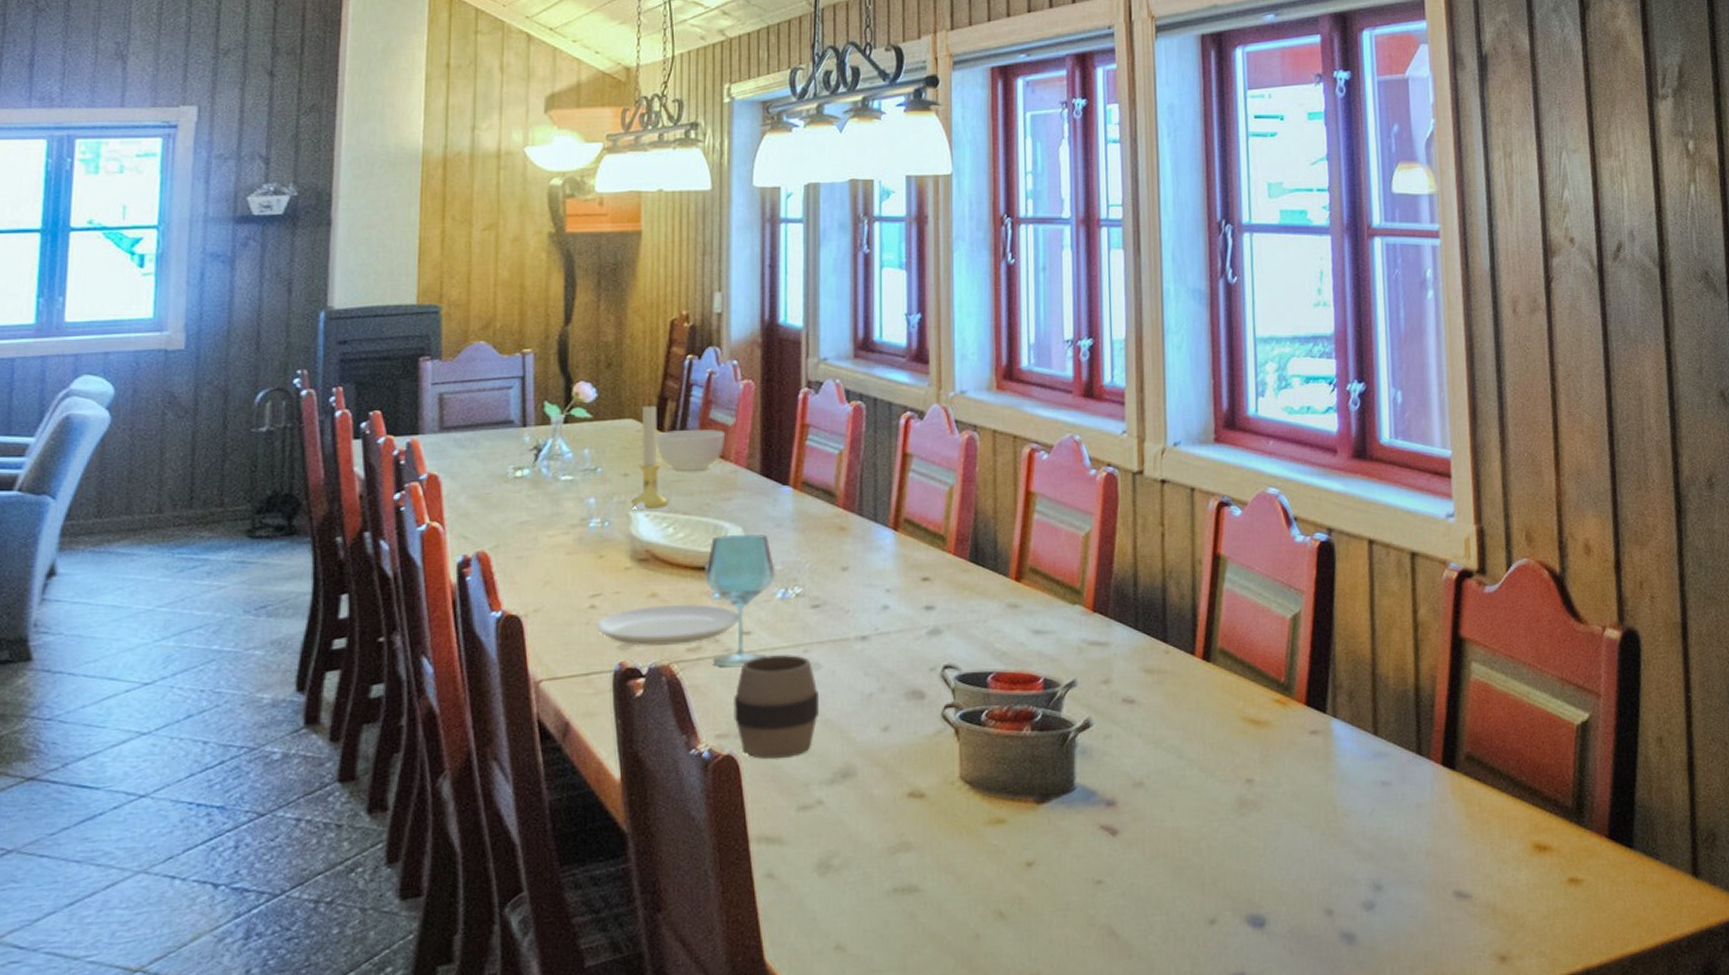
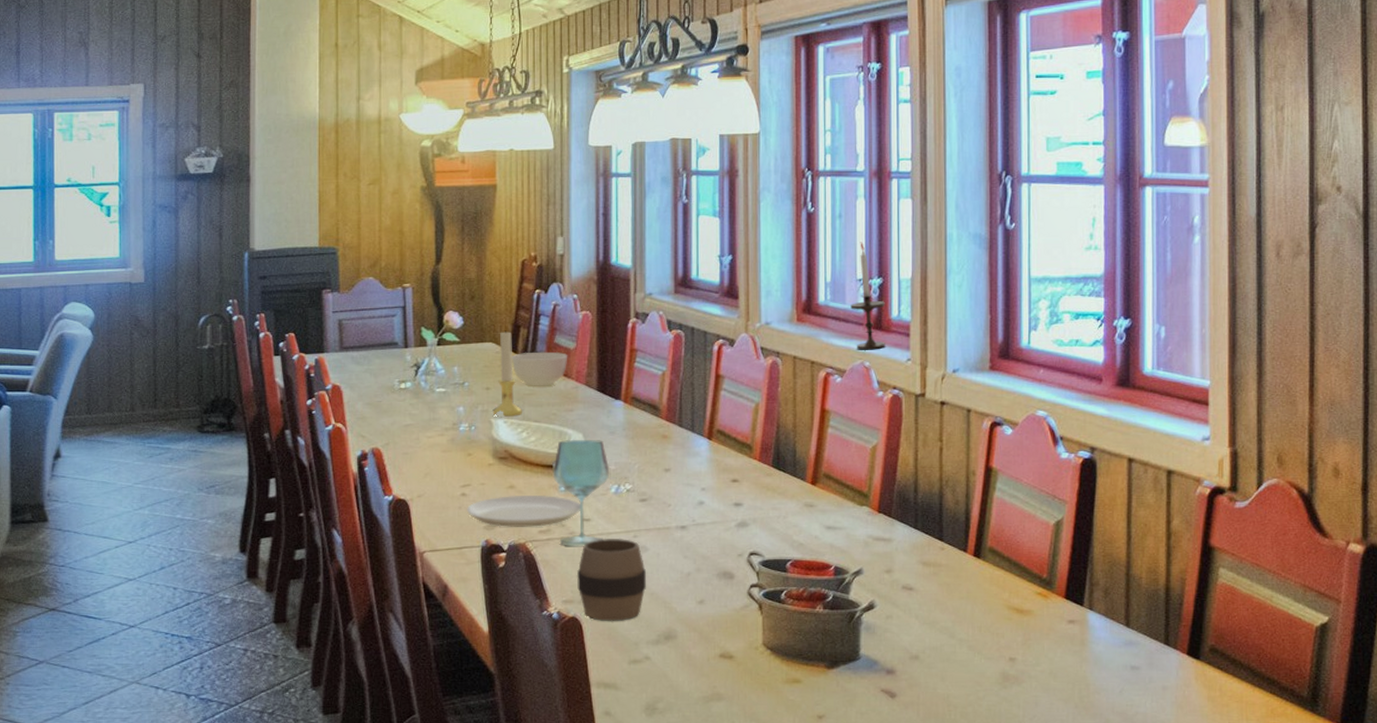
candlestick: none [1057,298,1098,422] -> present [850,242,885,350]

